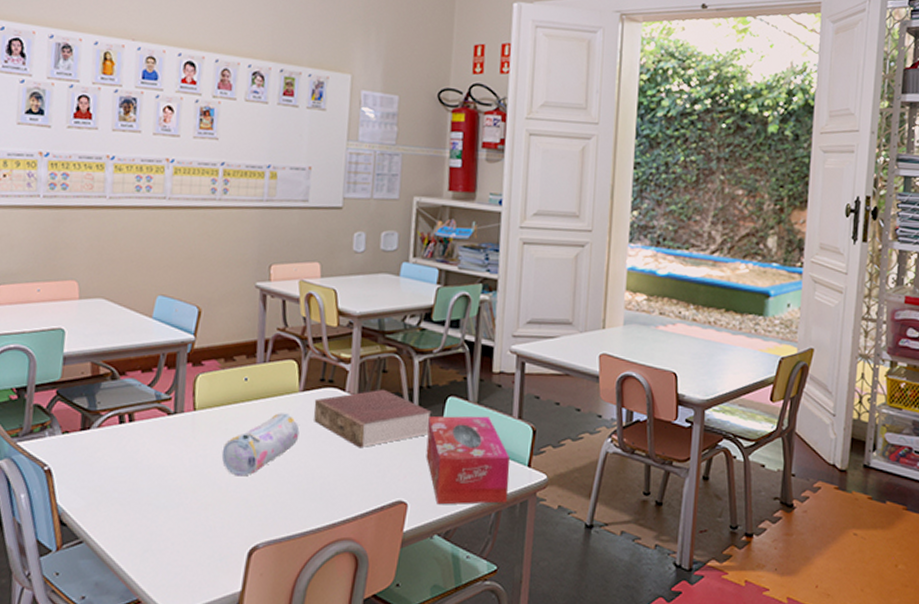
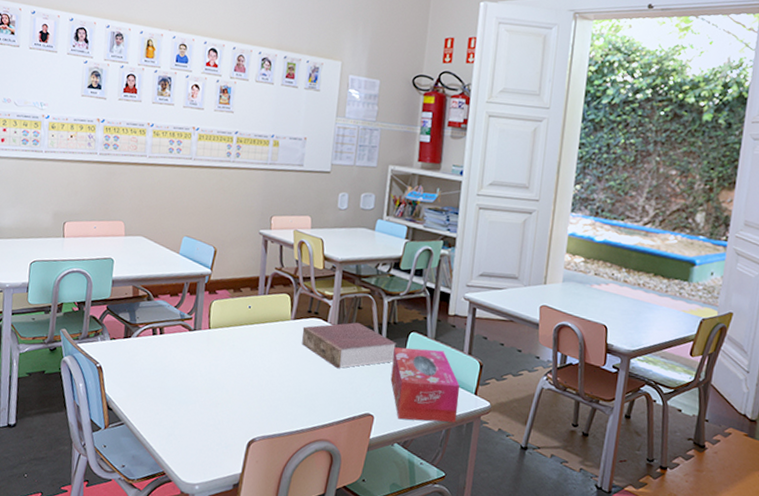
pencil case: present [221,413,300,477] -> none [229,335,290,384]

